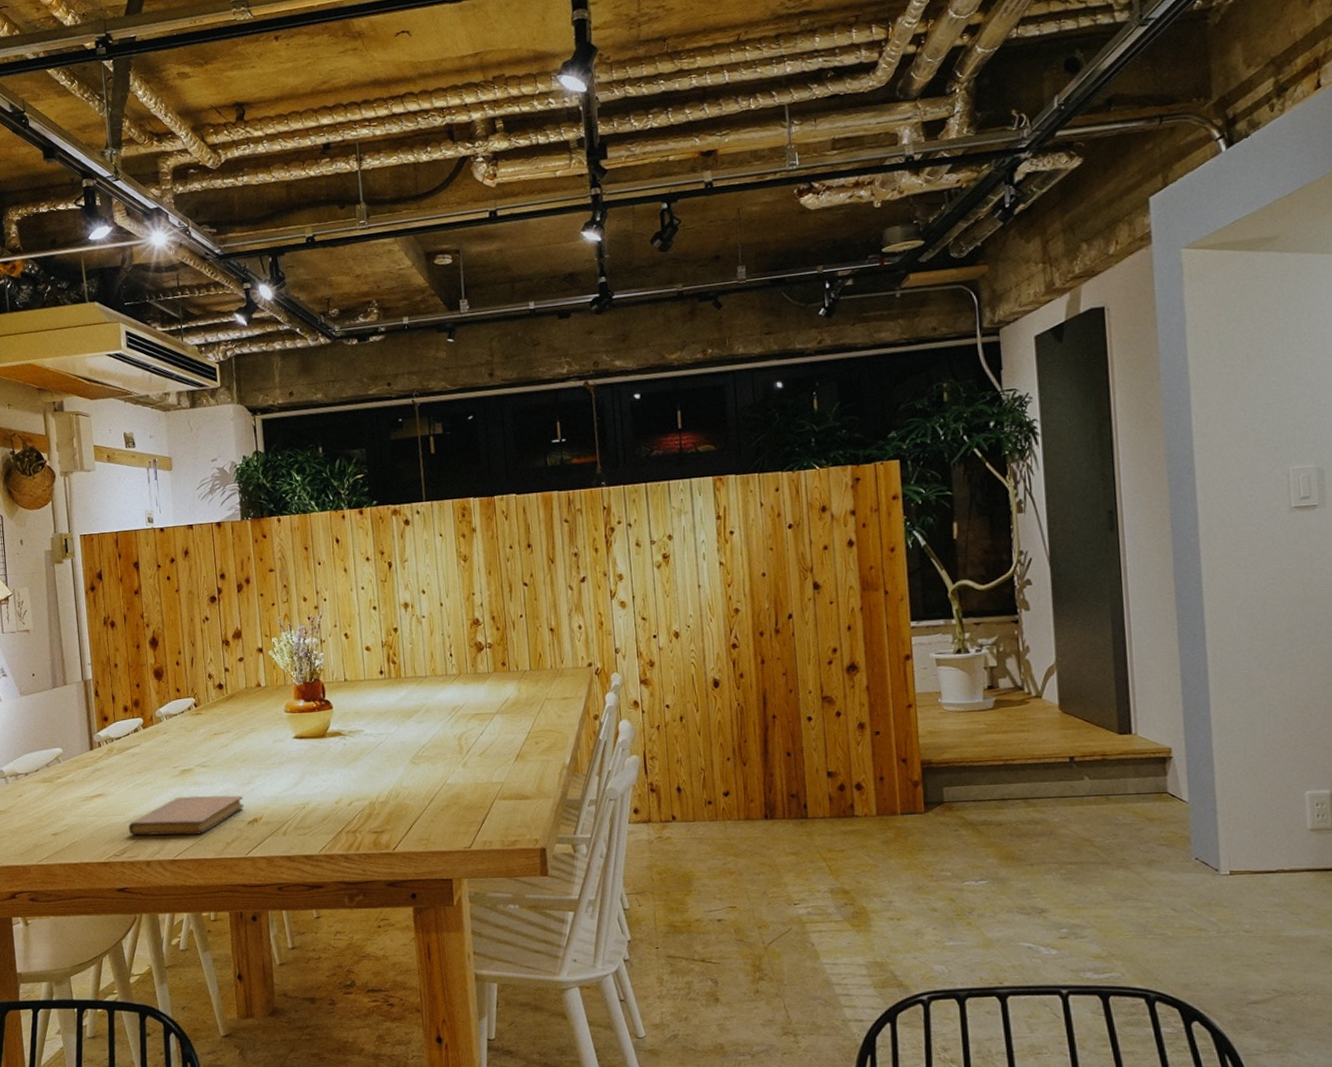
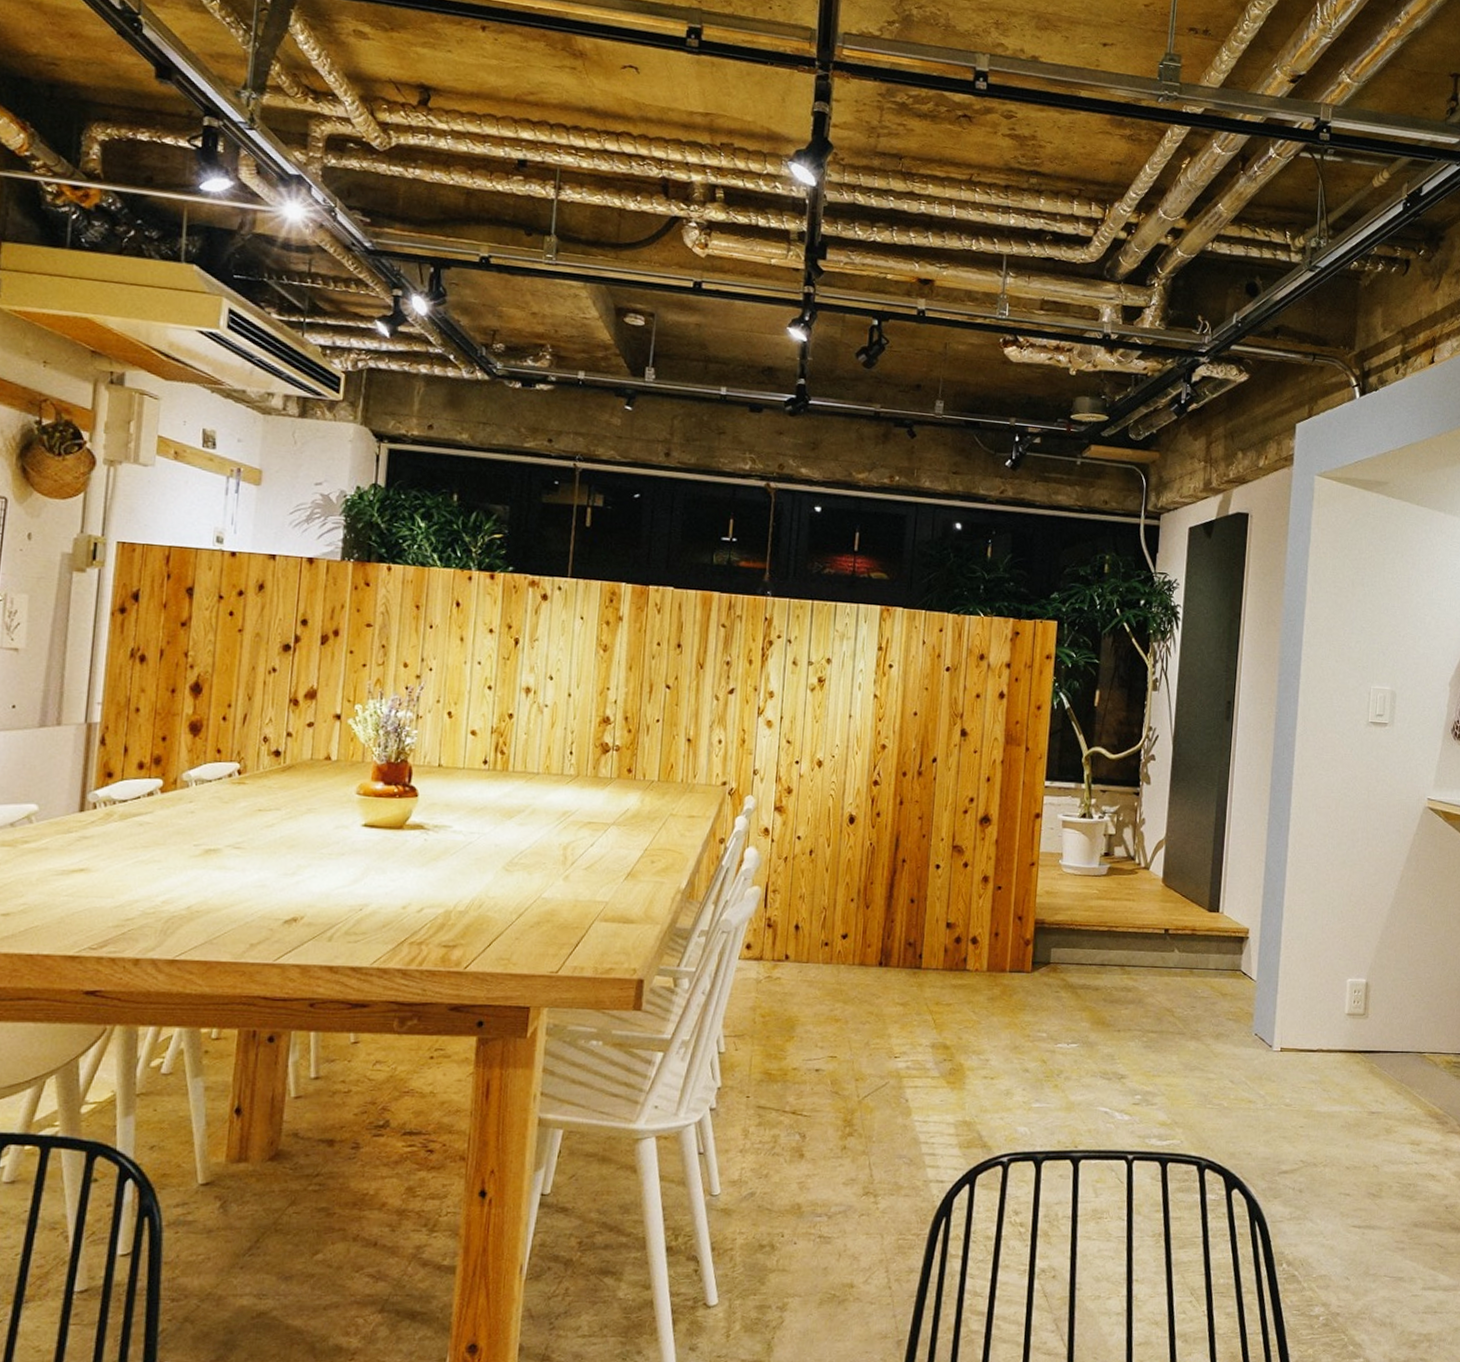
notebook: present [129,795,245,836] -> none [116,882,283,931]

